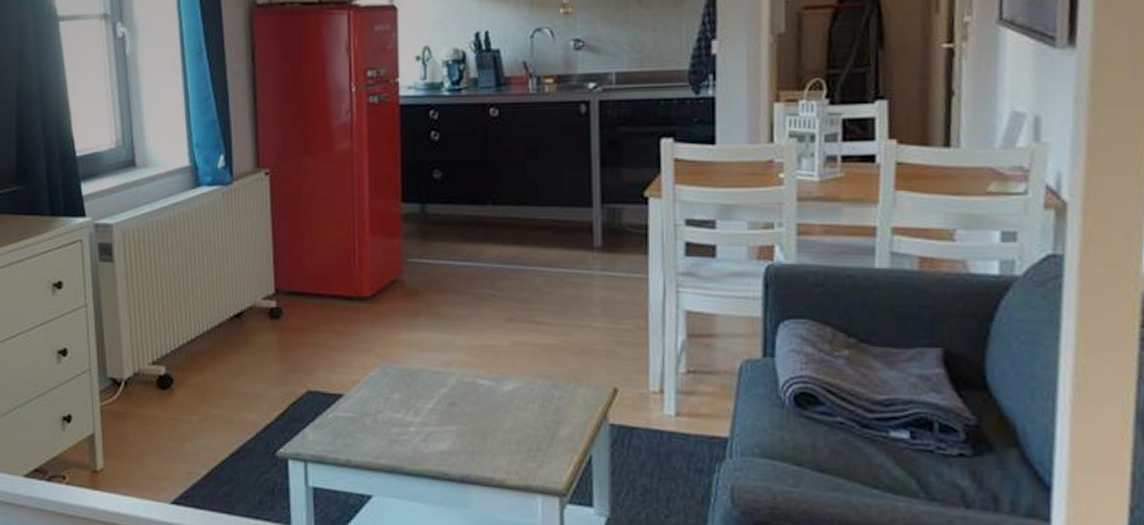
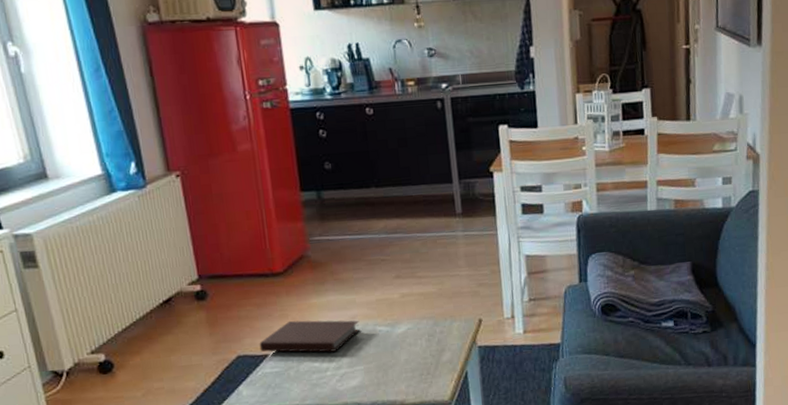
notebook: none [334,356,457,403] -> present [259,320,361,352]

